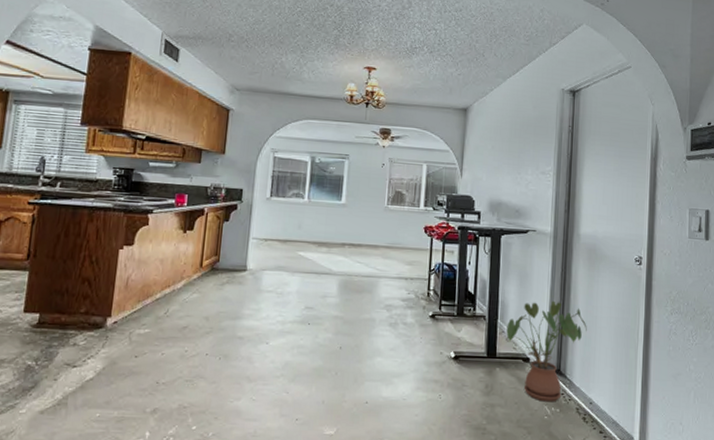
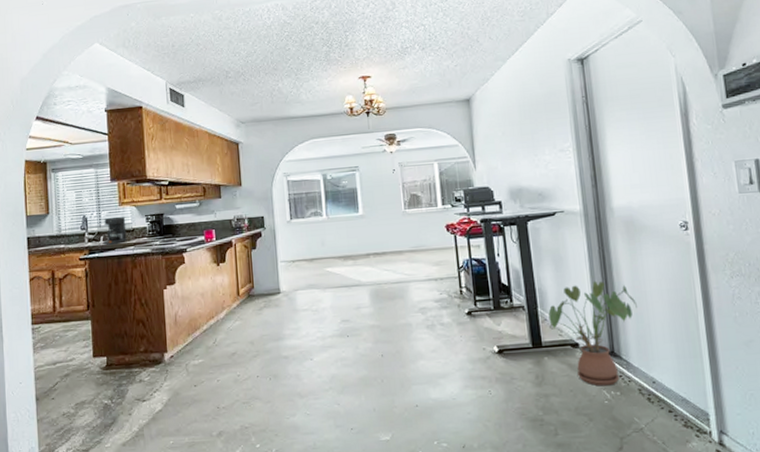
coffee maker: none [59,163,90,193] -> present [103,217,127,245]

